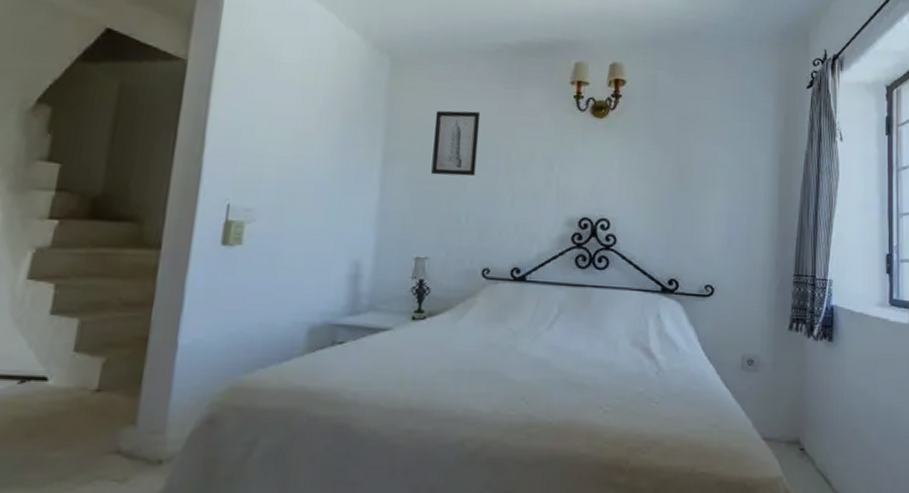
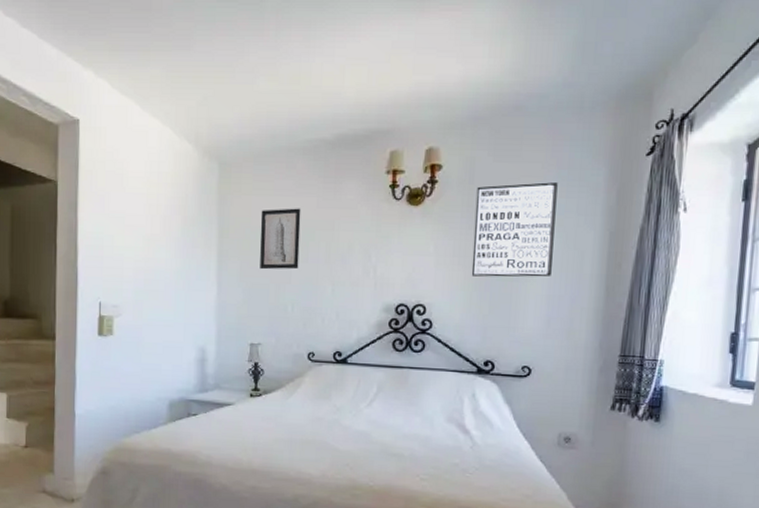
wall art: none [654,104,733,196] -> present [471,182,558,277]

